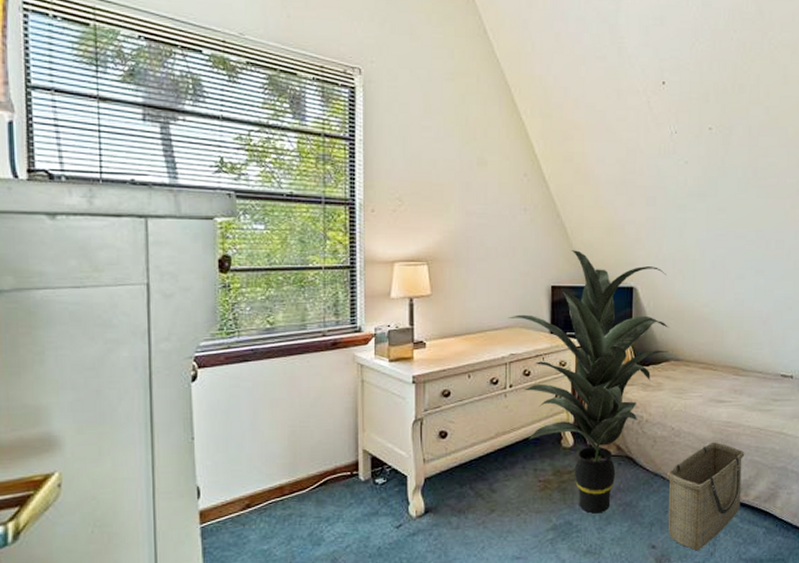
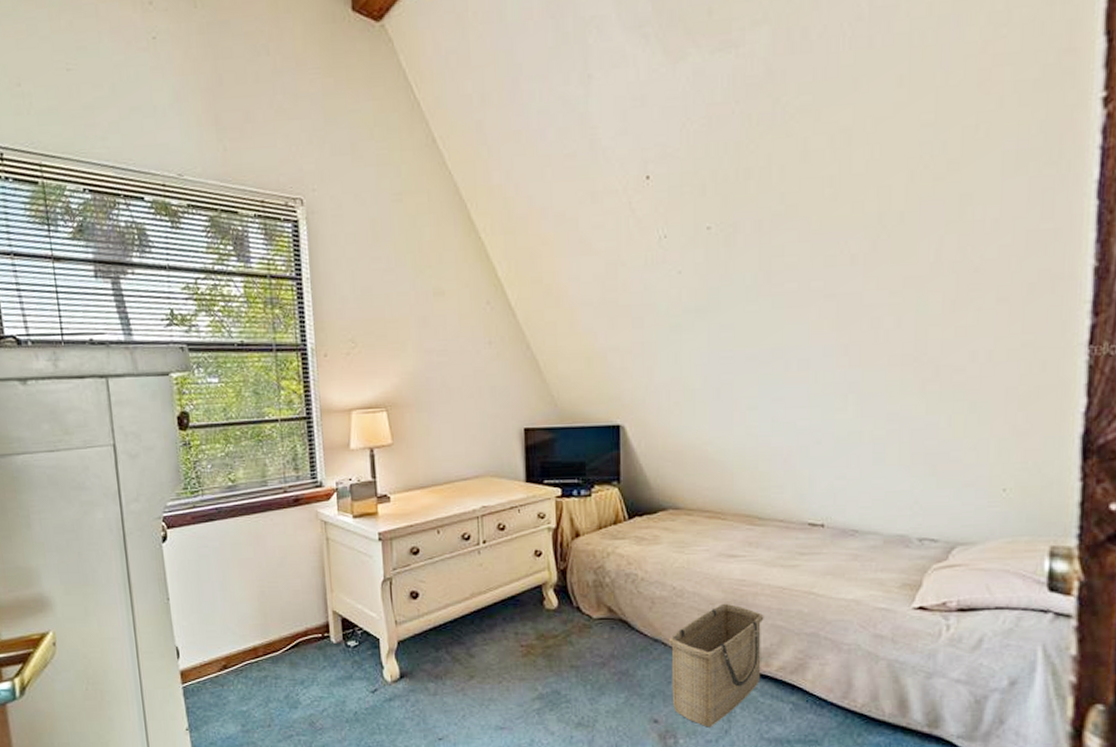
indoor plant: present [508,250,670,514] -> none [478,386,667,683]

